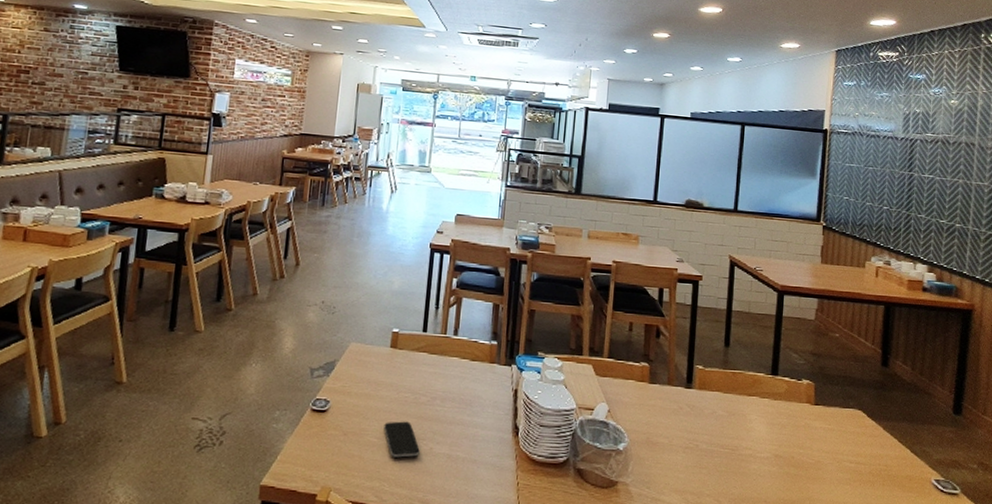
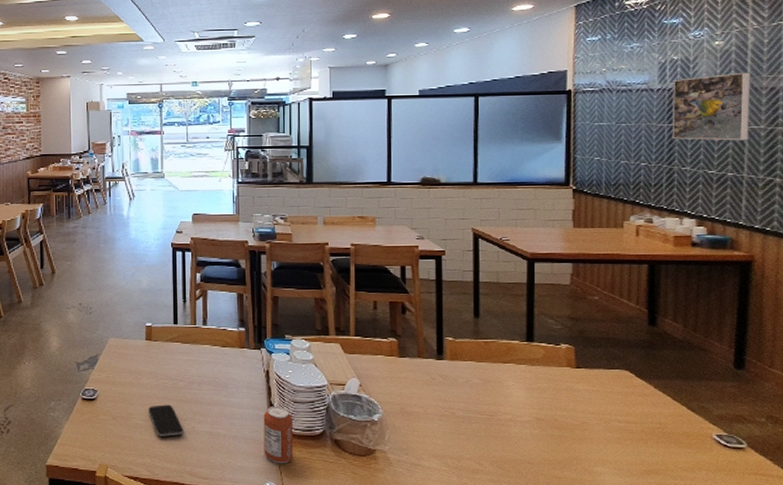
can: none [503,428,538,494] -> present [263,406,294,464]
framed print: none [911,131,979,195] -> present [672,72,751,141]

